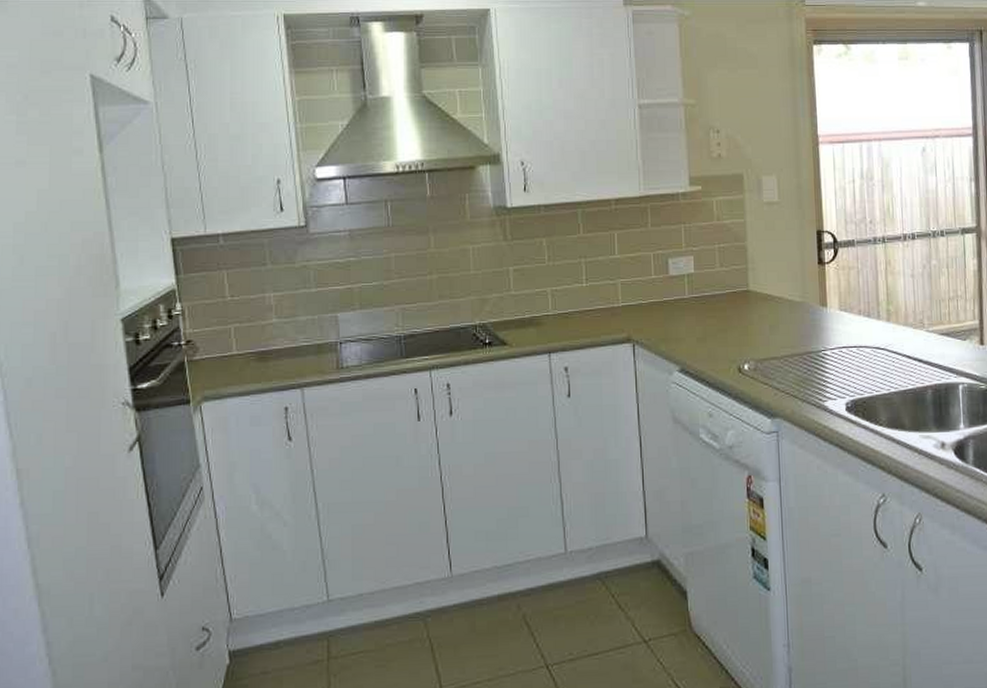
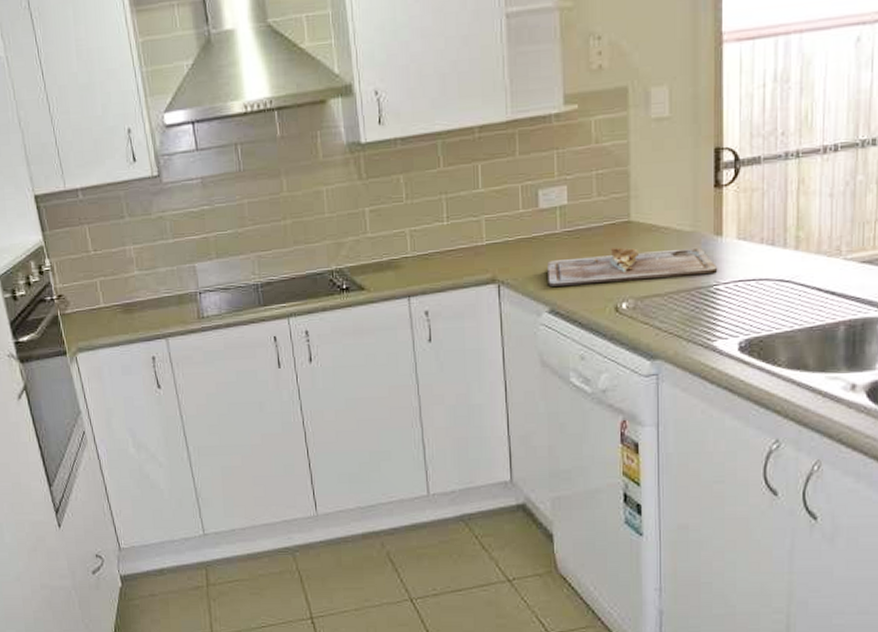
cutting board: none [677,314,825,347] -> present [547,247,718,287]

